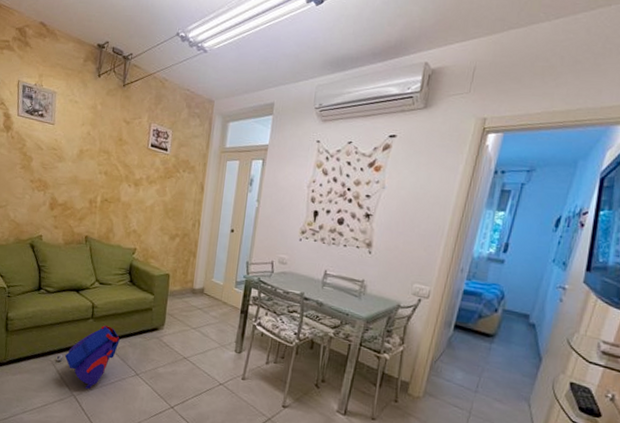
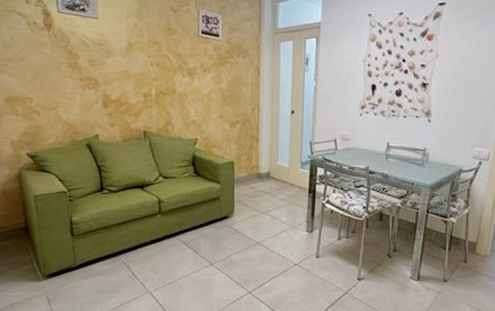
backpack: present [56,325,120,389] -> none [127,219,190,284]

